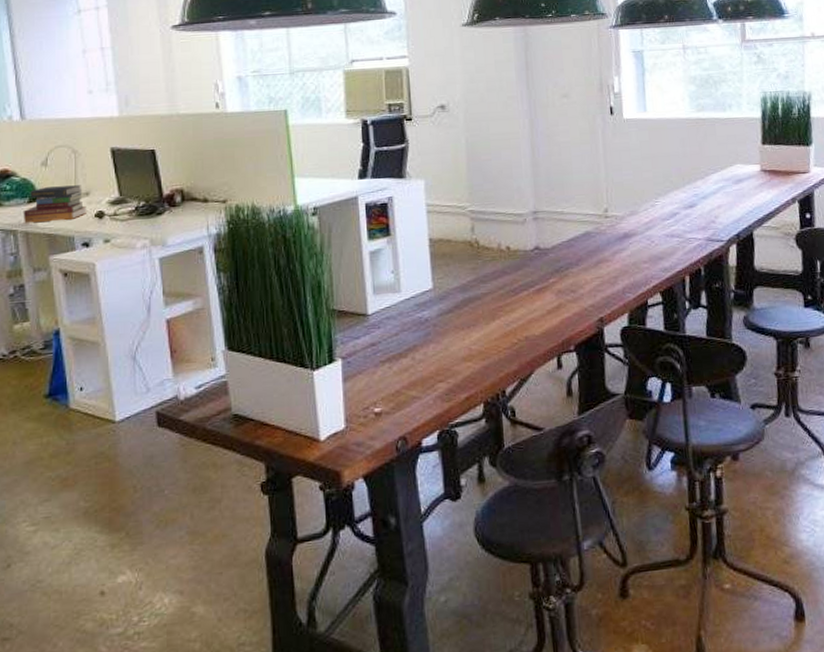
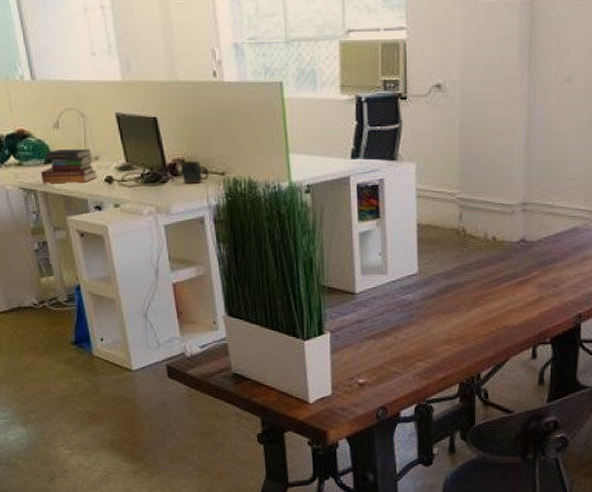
mug: none [179,190,210,215] -> present [180,160,209,185]

